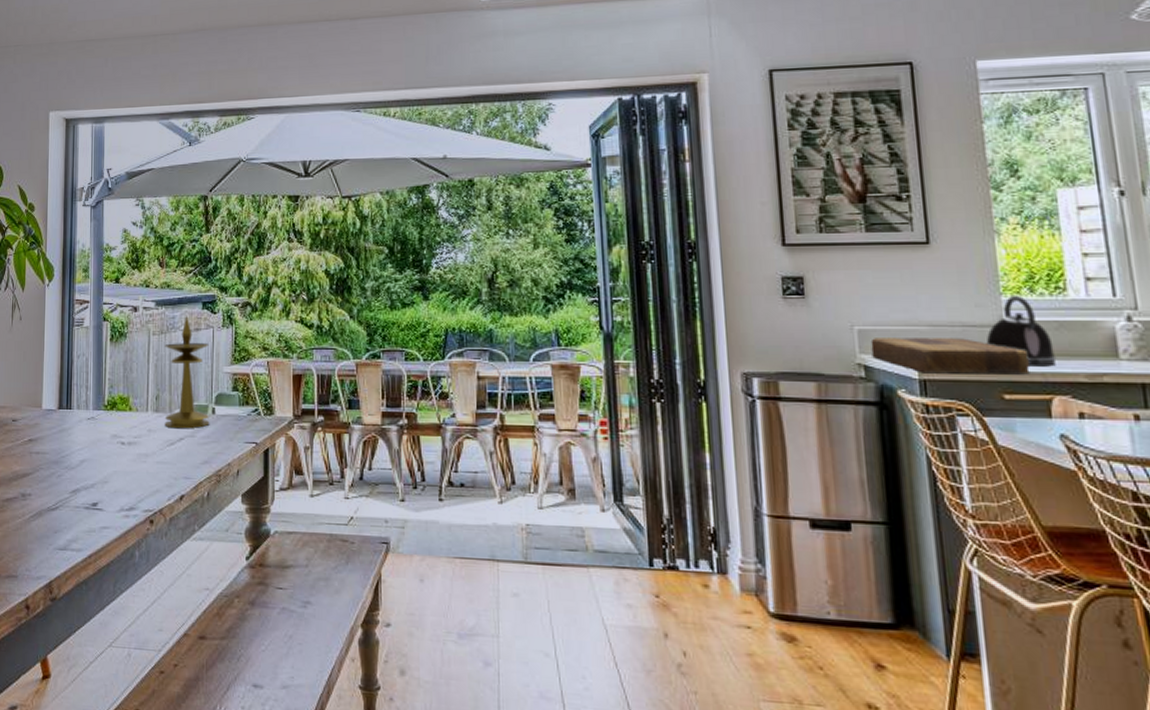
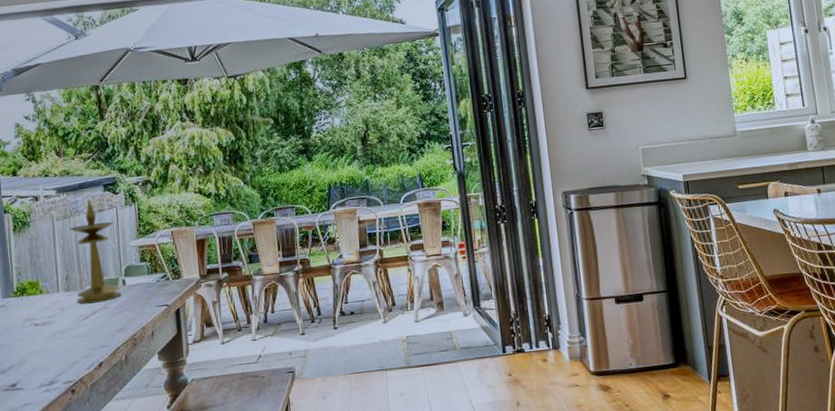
cutting board: present [870,338,1030,375] -> none [650,147,754,177]
kettle: present [986,296,1057,367] -> none [725,112,770,163]

